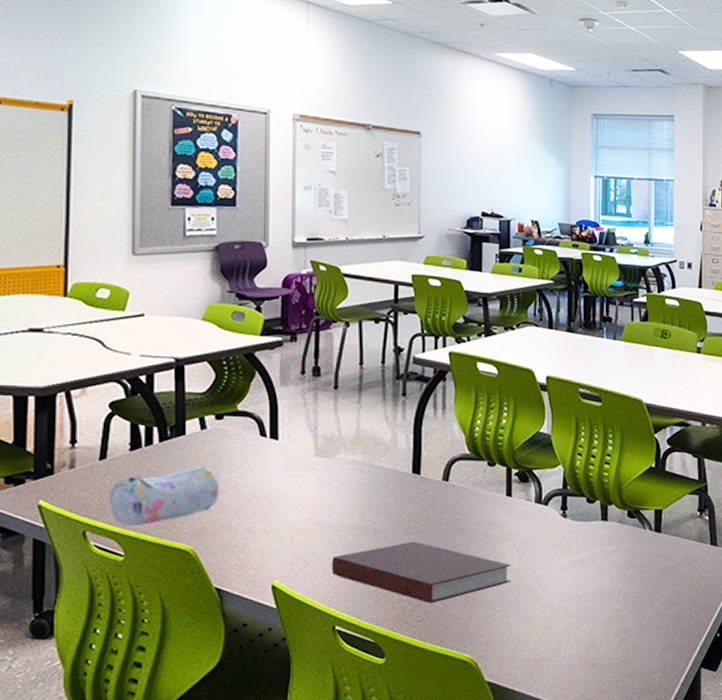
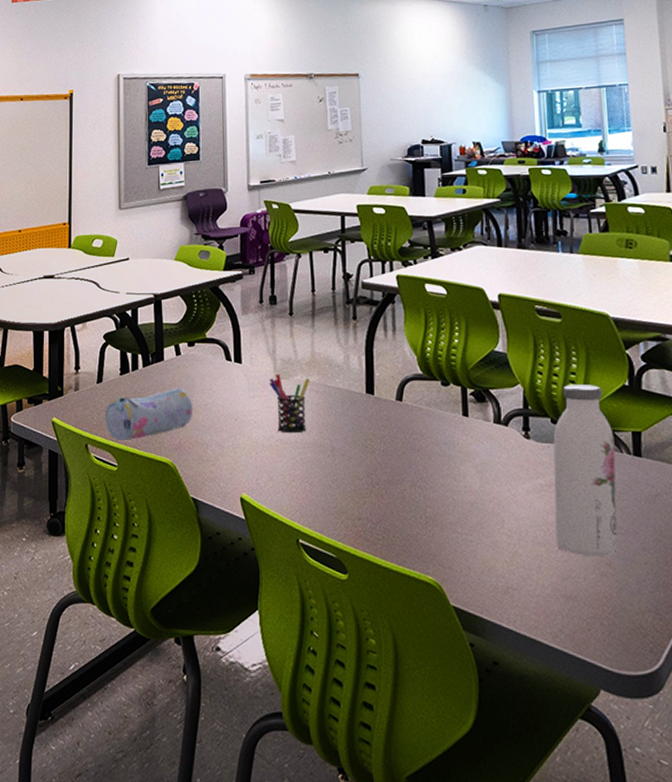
pen holder: none [308,452,354,515] -> present [269,374,310,433]
notebook: present [331,541,512,604] -> none [293,459,472,523]
water bottle: none [584,466,640,625] -> present [553,385,618,556]

